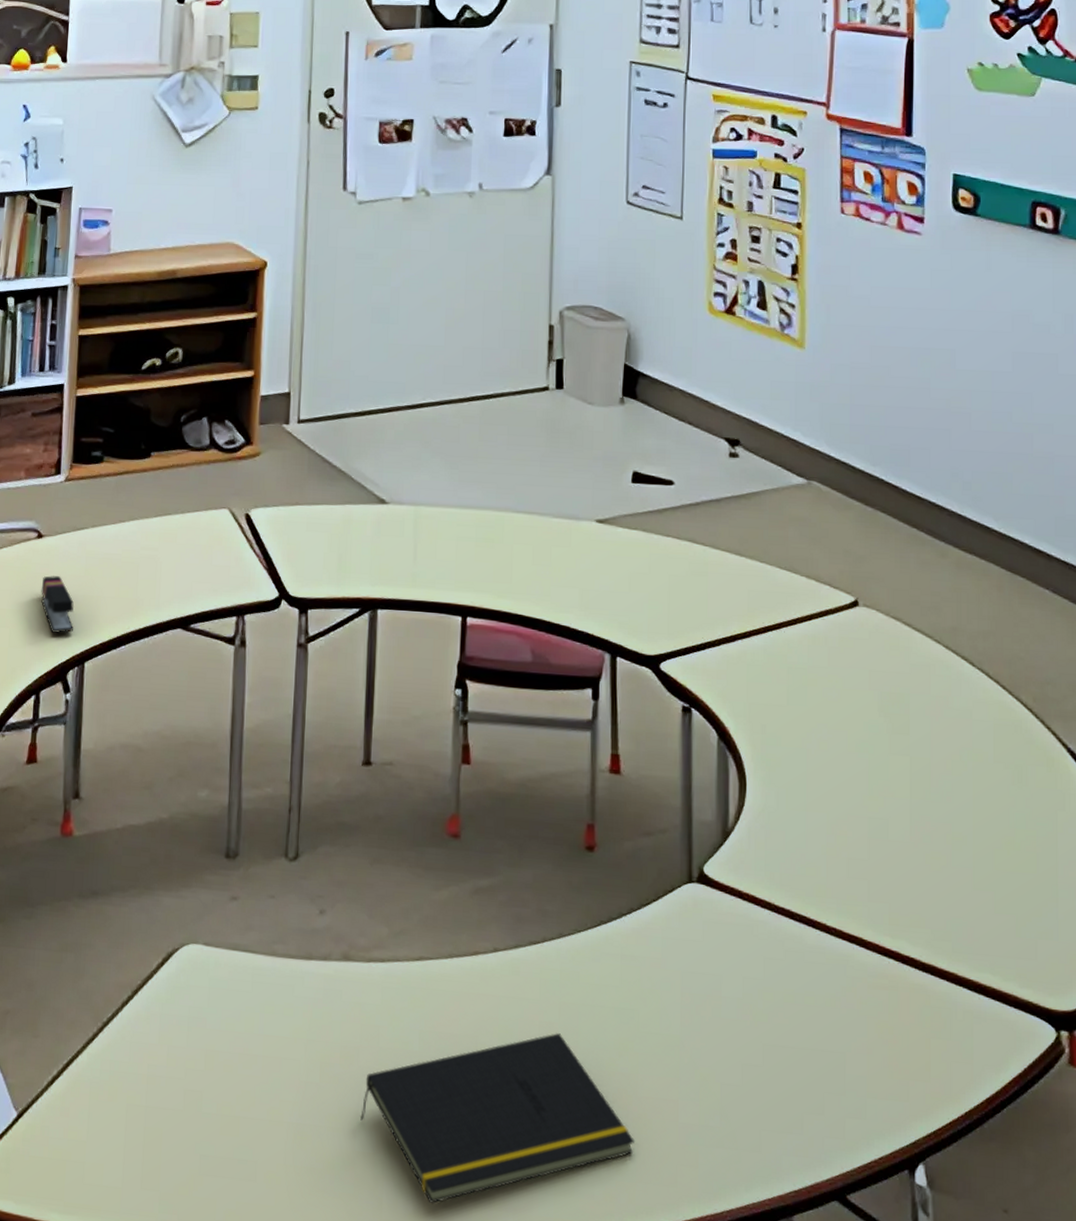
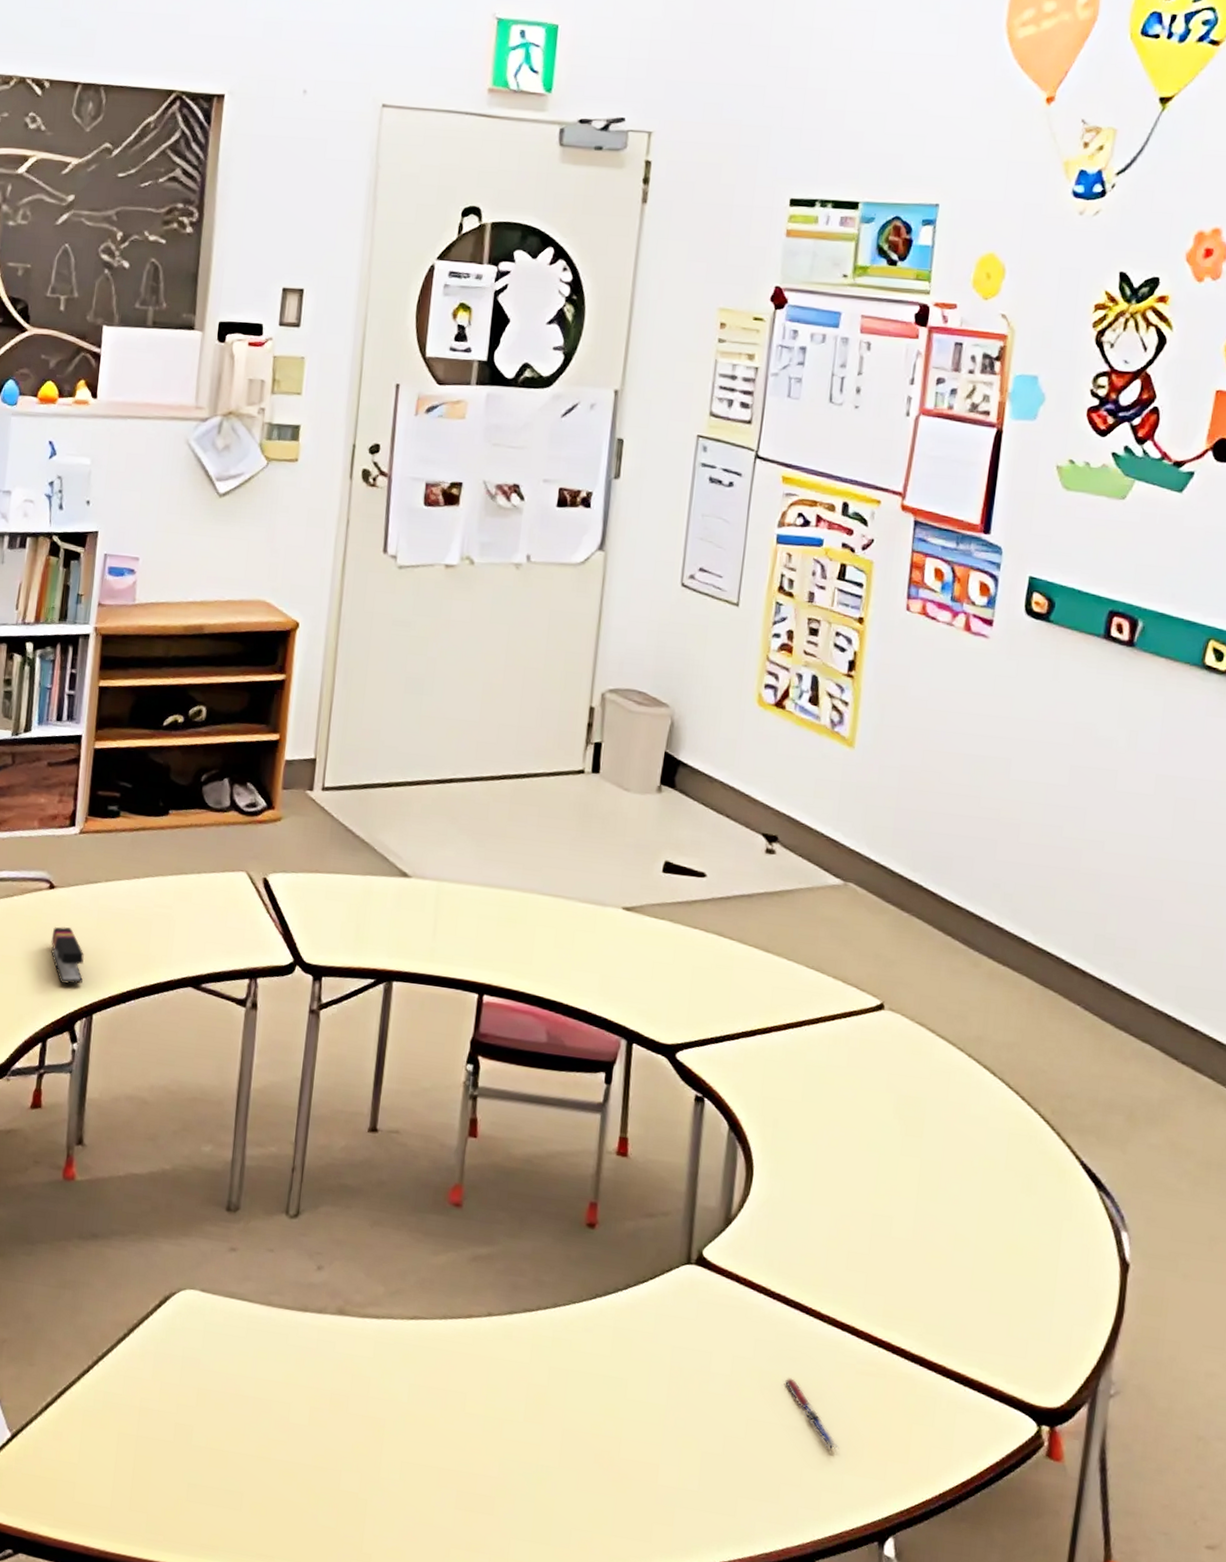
notepad: present [360,1033,636,1203] -> none [346,1395,614,1542]
pen: none [797,997,859,1072] -> present [784,1377,839,1449]

